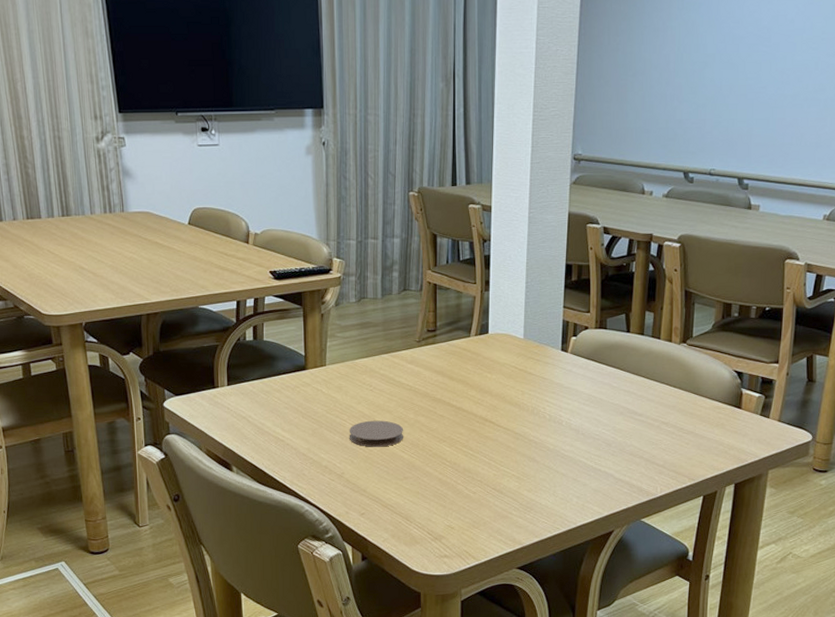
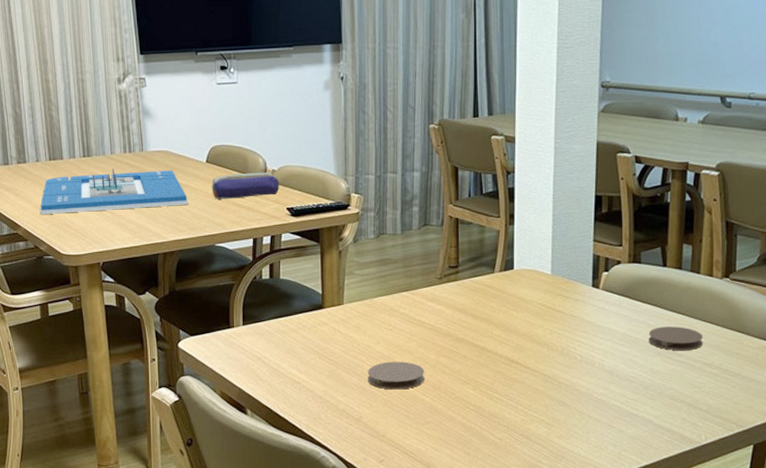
architectural model: none [18,229,172,274] -> present [39,169,189,214]
pencil case: none [194,235,262,262] -> present [211,172,279,199]
coaster: none [612,388,661,411] -> present [648,326,703,351]

